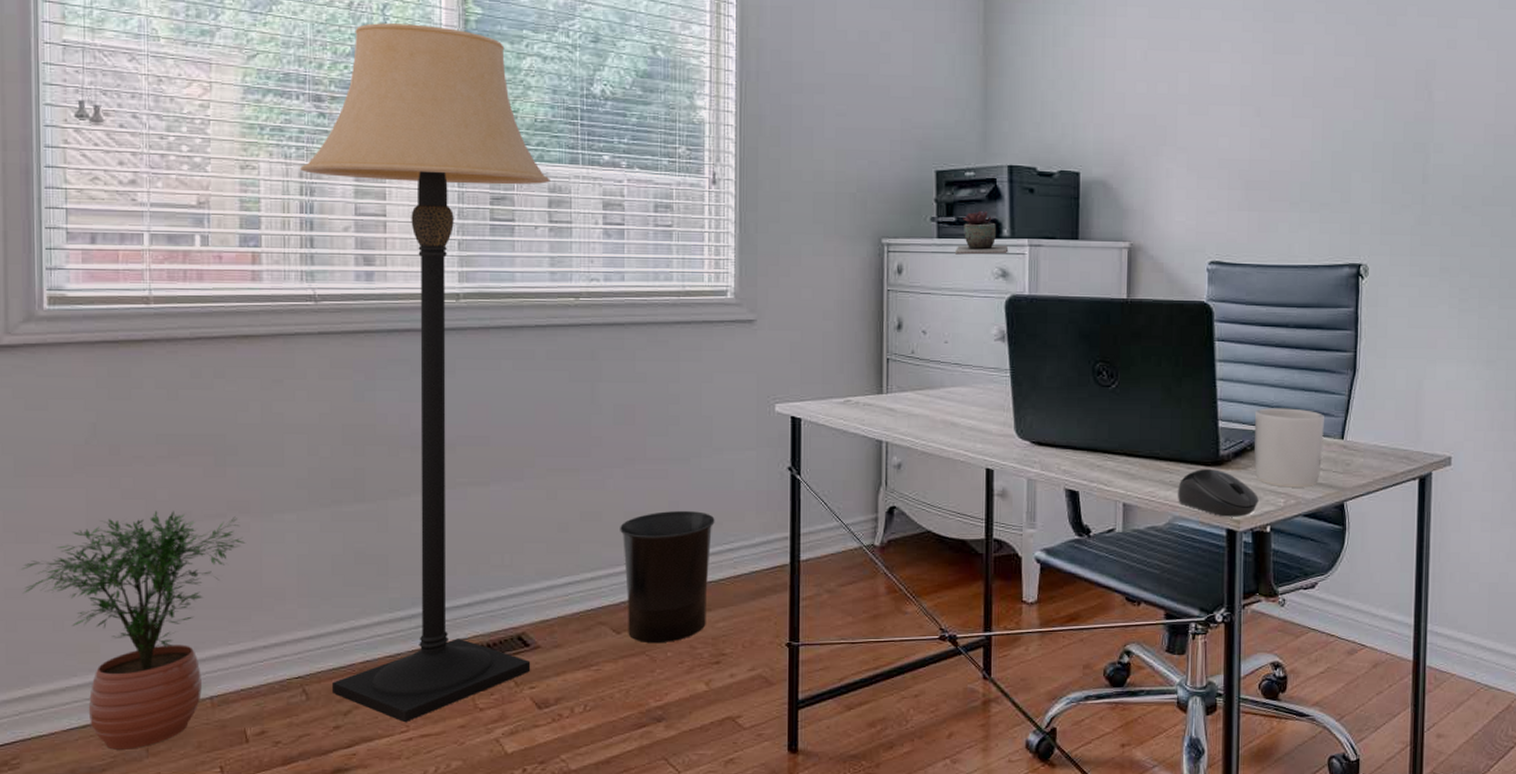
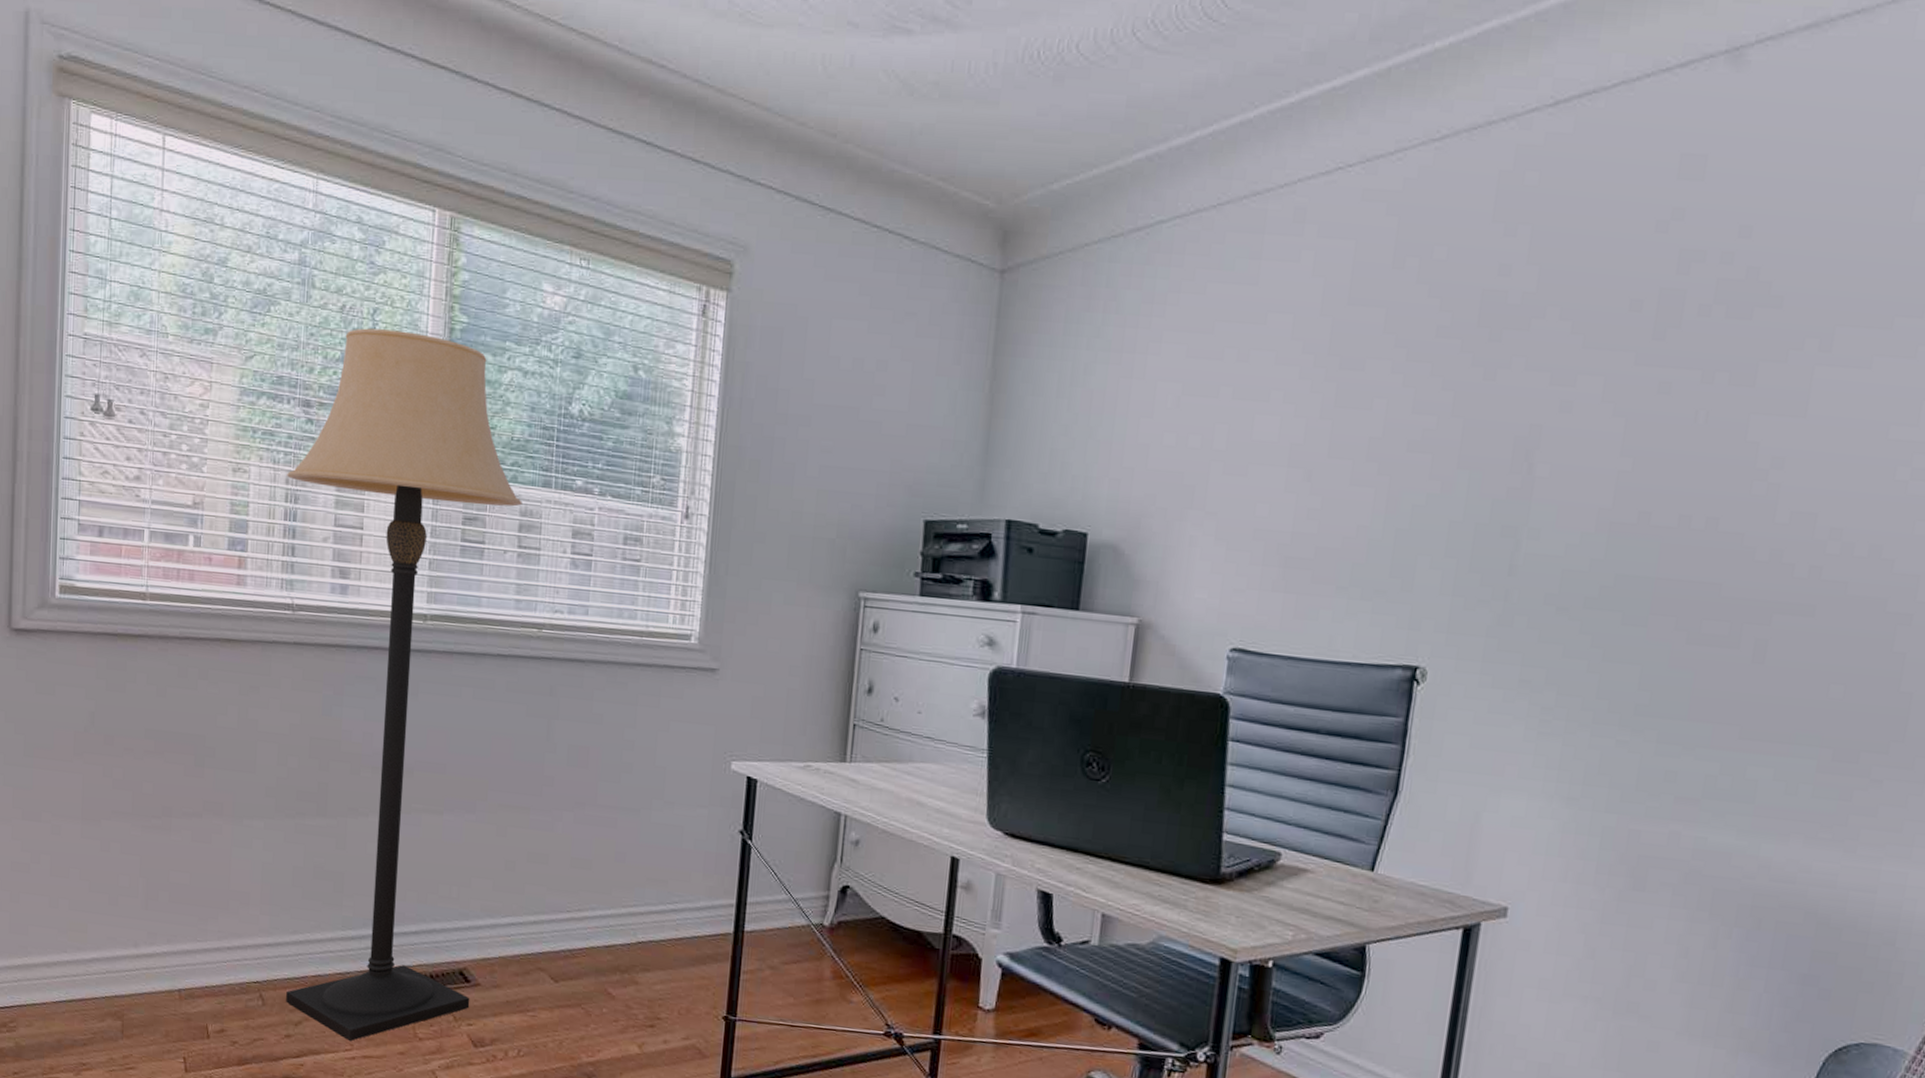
potted plant: present [20,511,246,750] -> none [25,803,218,1029]
waste bin: present [620,510,715,644] -> none [565,861,661,998]
succulent plant: present [955,210,1008,255] -> none [938,568,997,620]
computer mouse: present [1177,468,1259,517] -> none [1165,886,1262,946]
mug: present [1254,408,1324,488] -> none [1260,824,1353,922]

